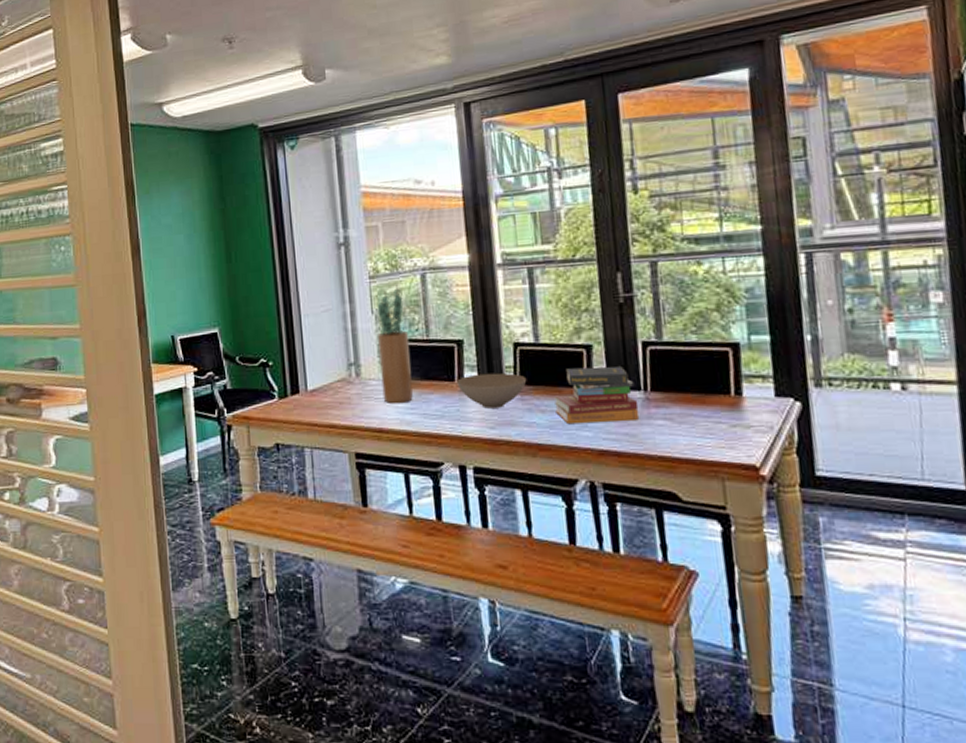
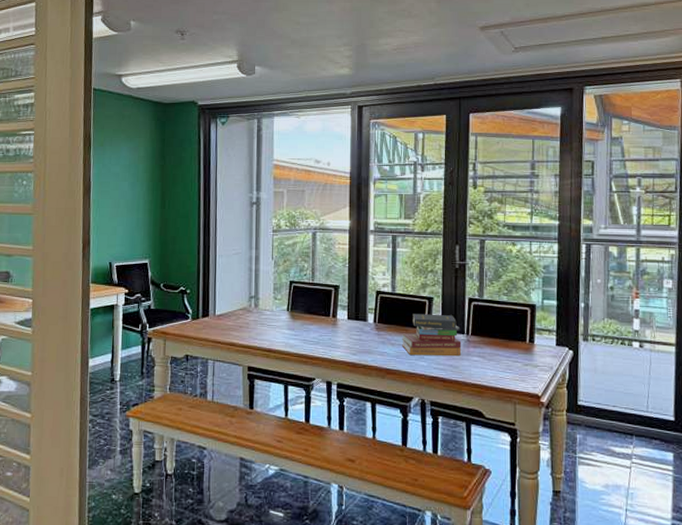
vase: present [377,283,413,404] -> none [274,238,299,331]
bowl: present [457,372,527,409] -> none [331,312,383,339]

